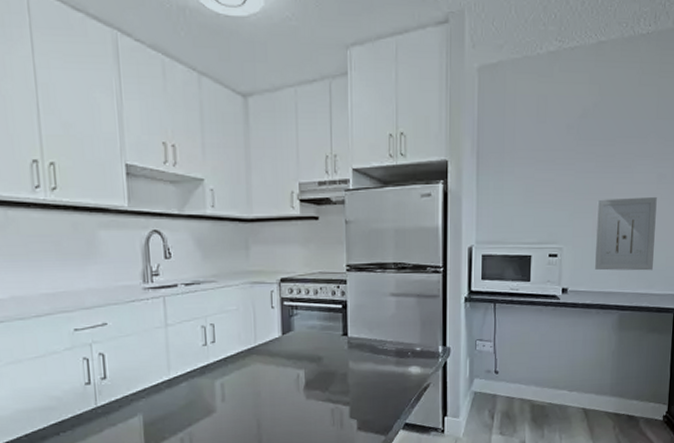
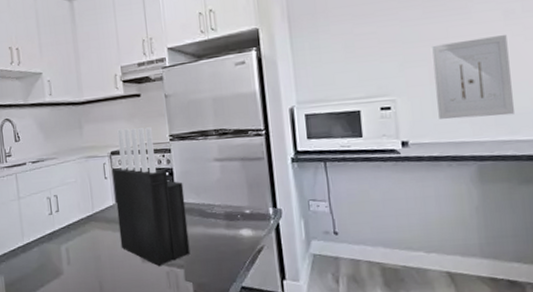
knife block: none [281,254,358,404] -> present [113,127,191,267]

